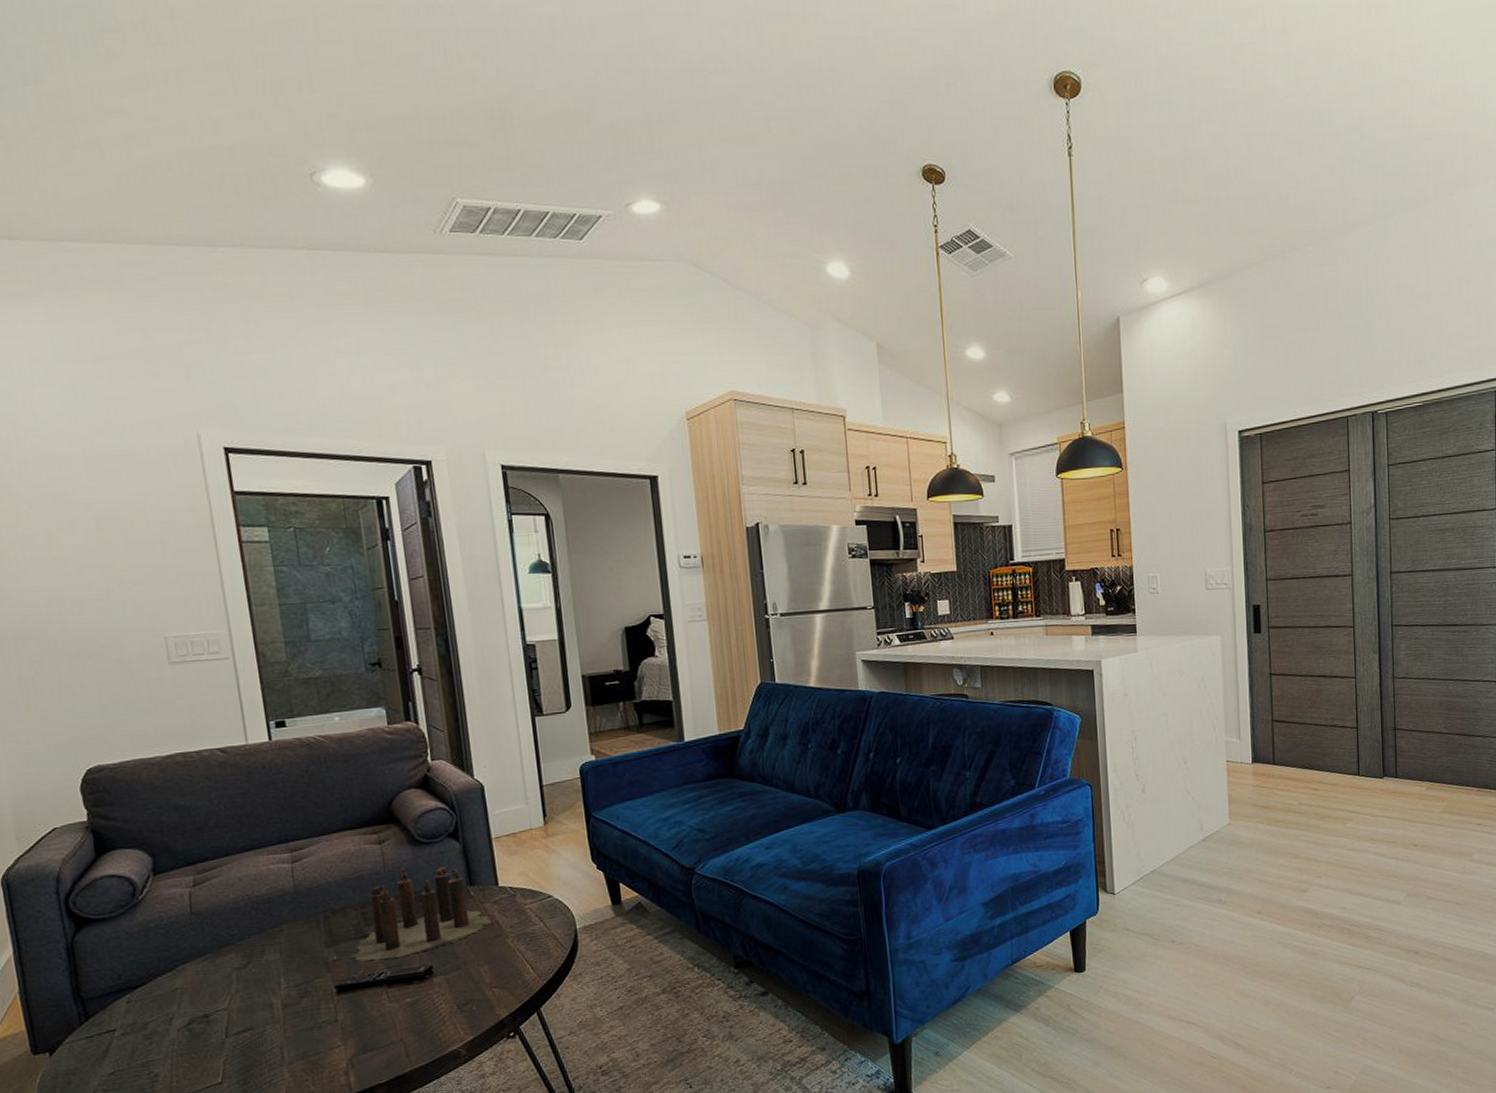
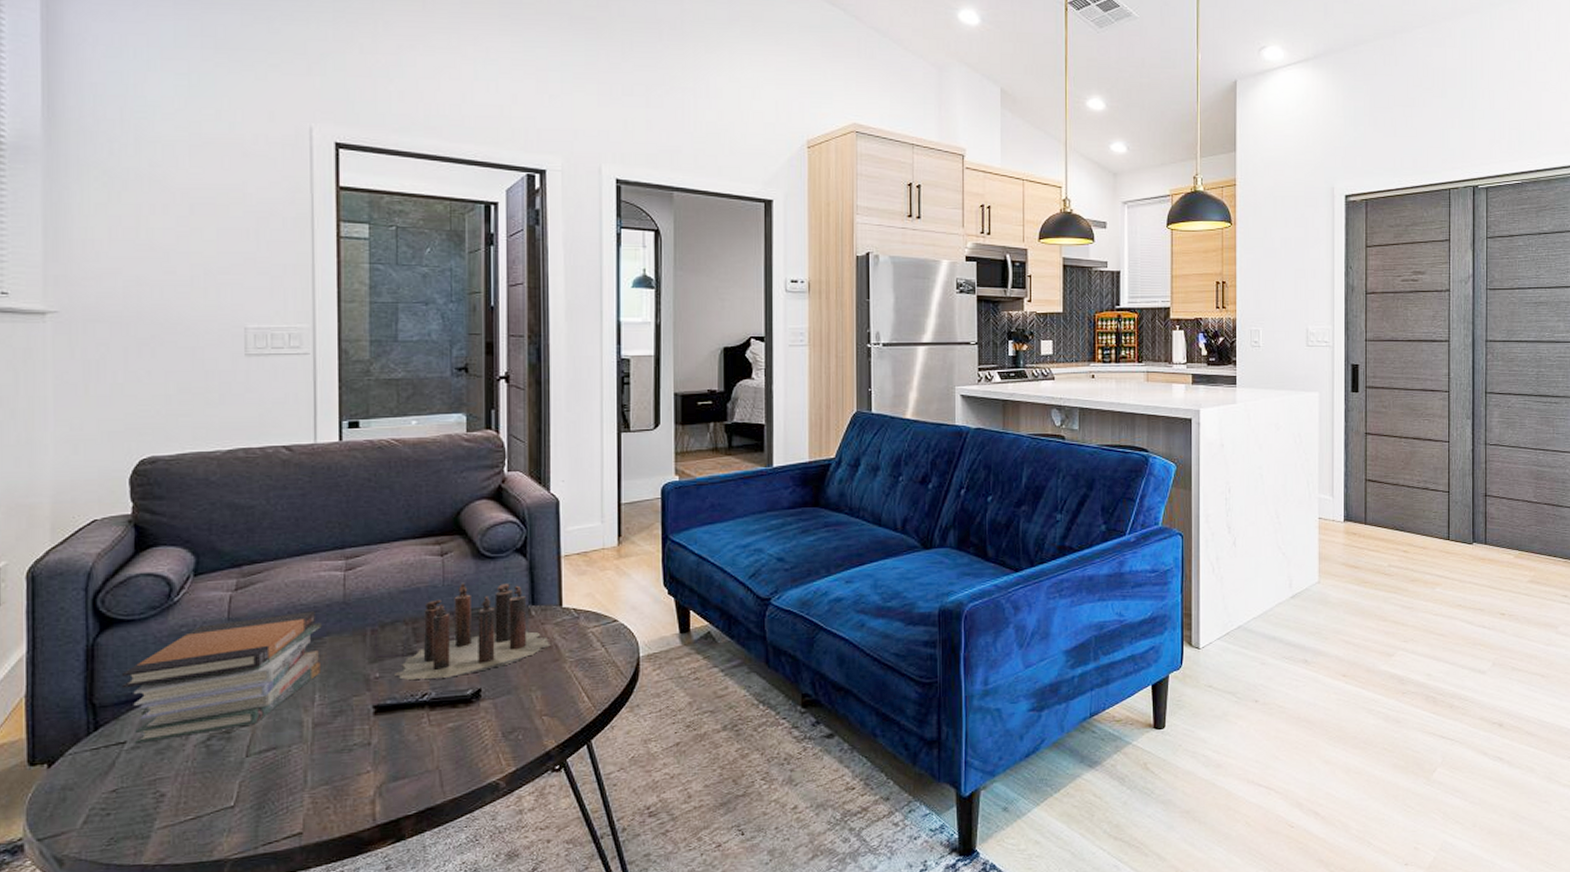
book stack: none [101,902,283,1031] -> present [121,611,322,744]

